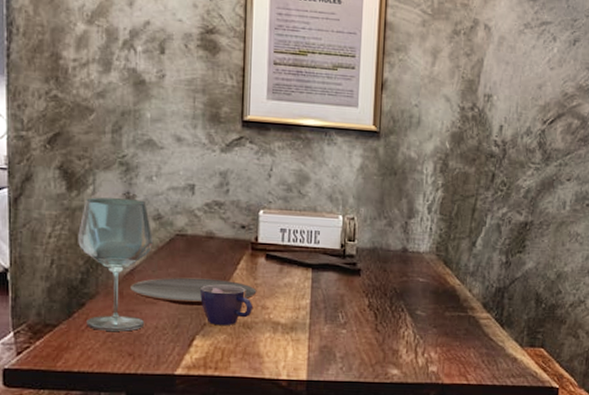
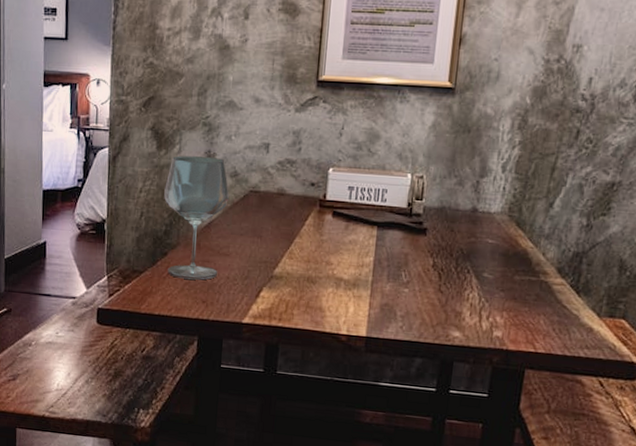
plate: present [129,277,257,306] -> none [206,231,322,259]
cup: present [200,284,252,325] -> none [269,239,317,279]

